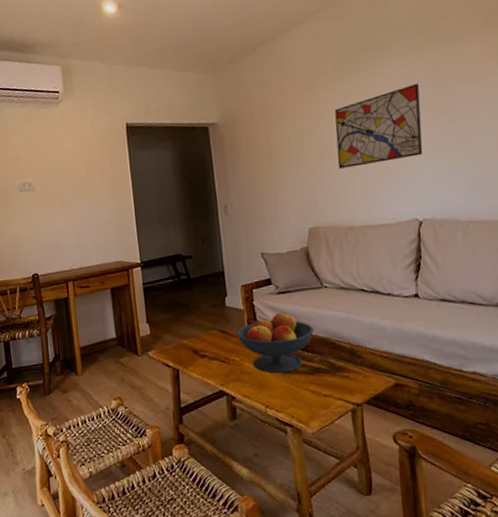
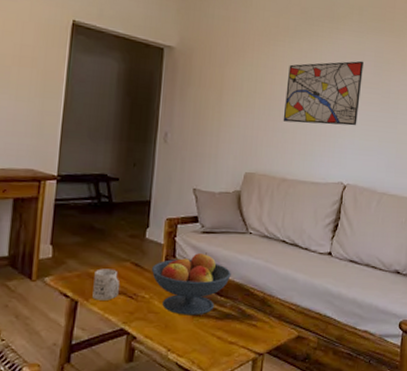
mug: none [188,338,213,367] -> present [92,268,120,300]

